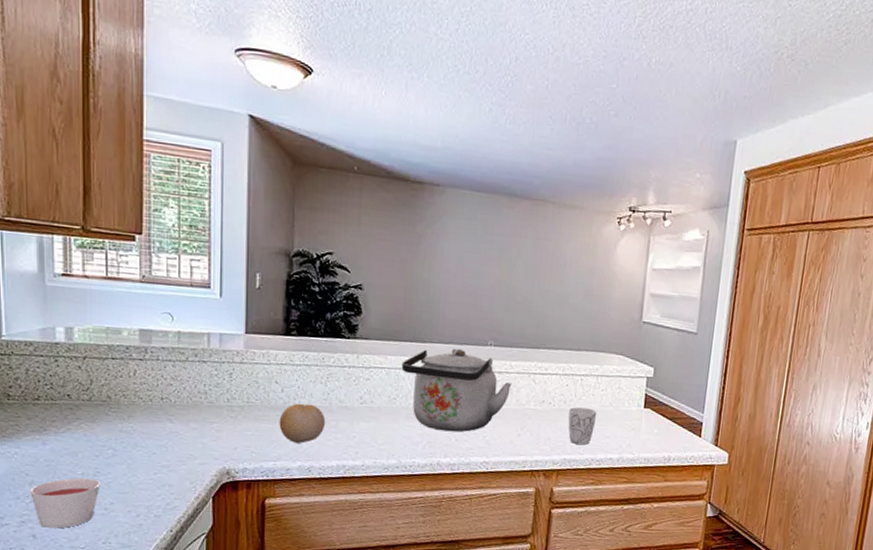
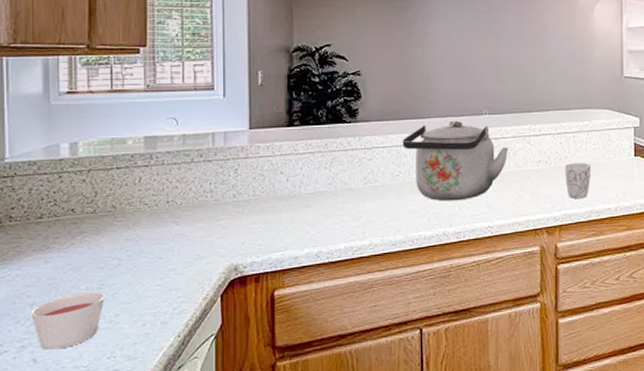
fruit: present [279,403,326,443] -> none [285,190,332,230]

